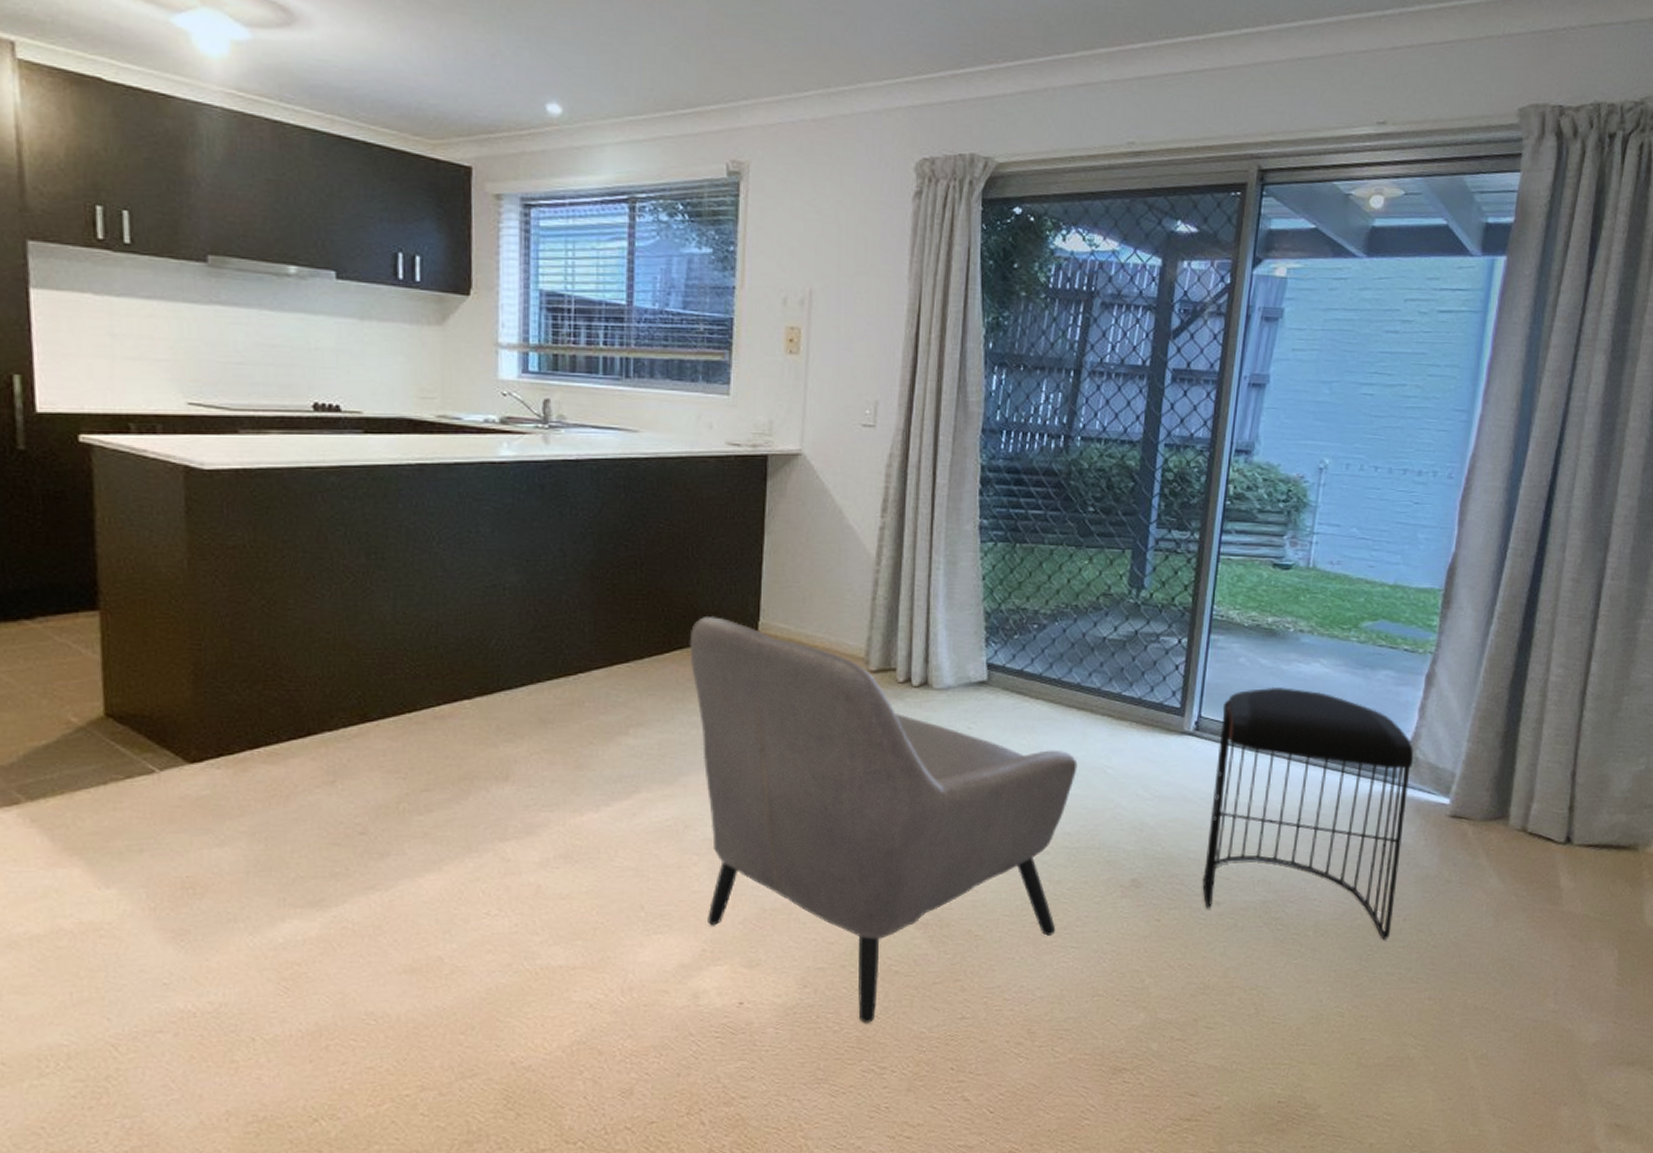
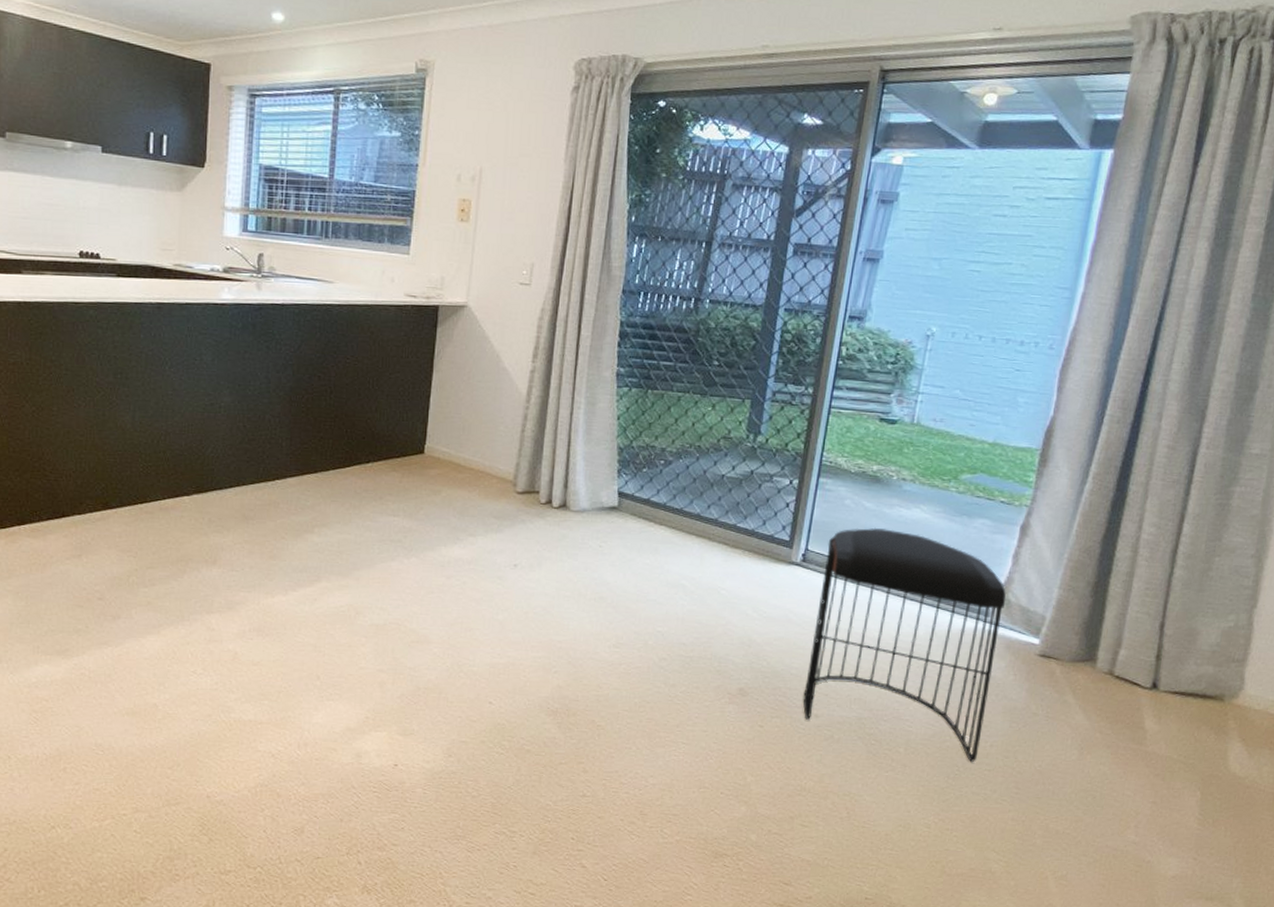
armchair: present [689,617,1078,1023] -> none [367,439,695,792]

